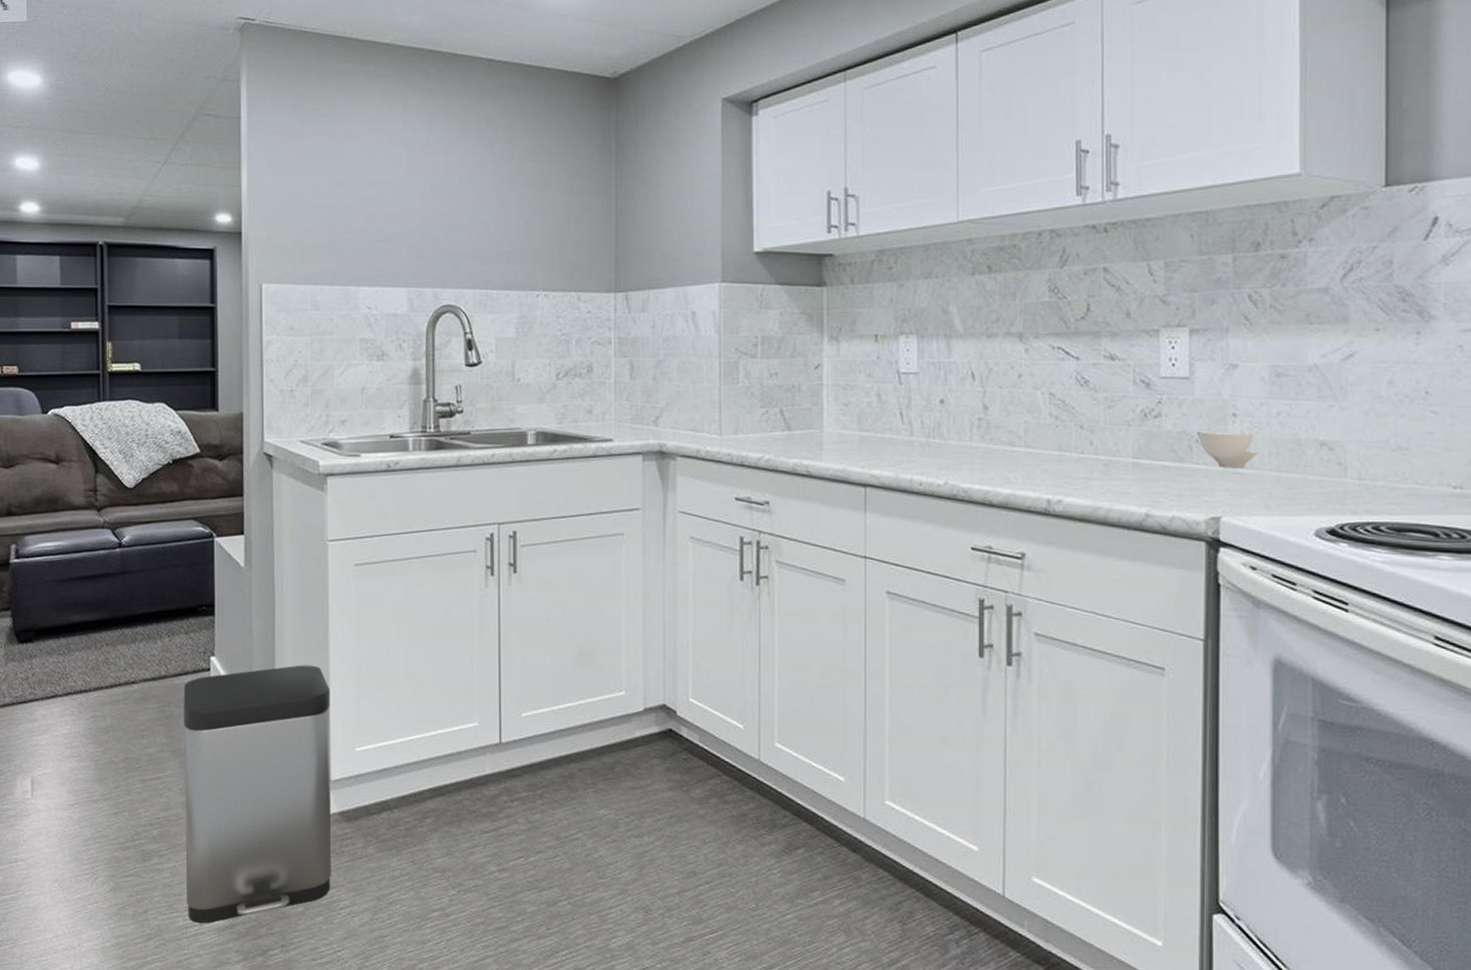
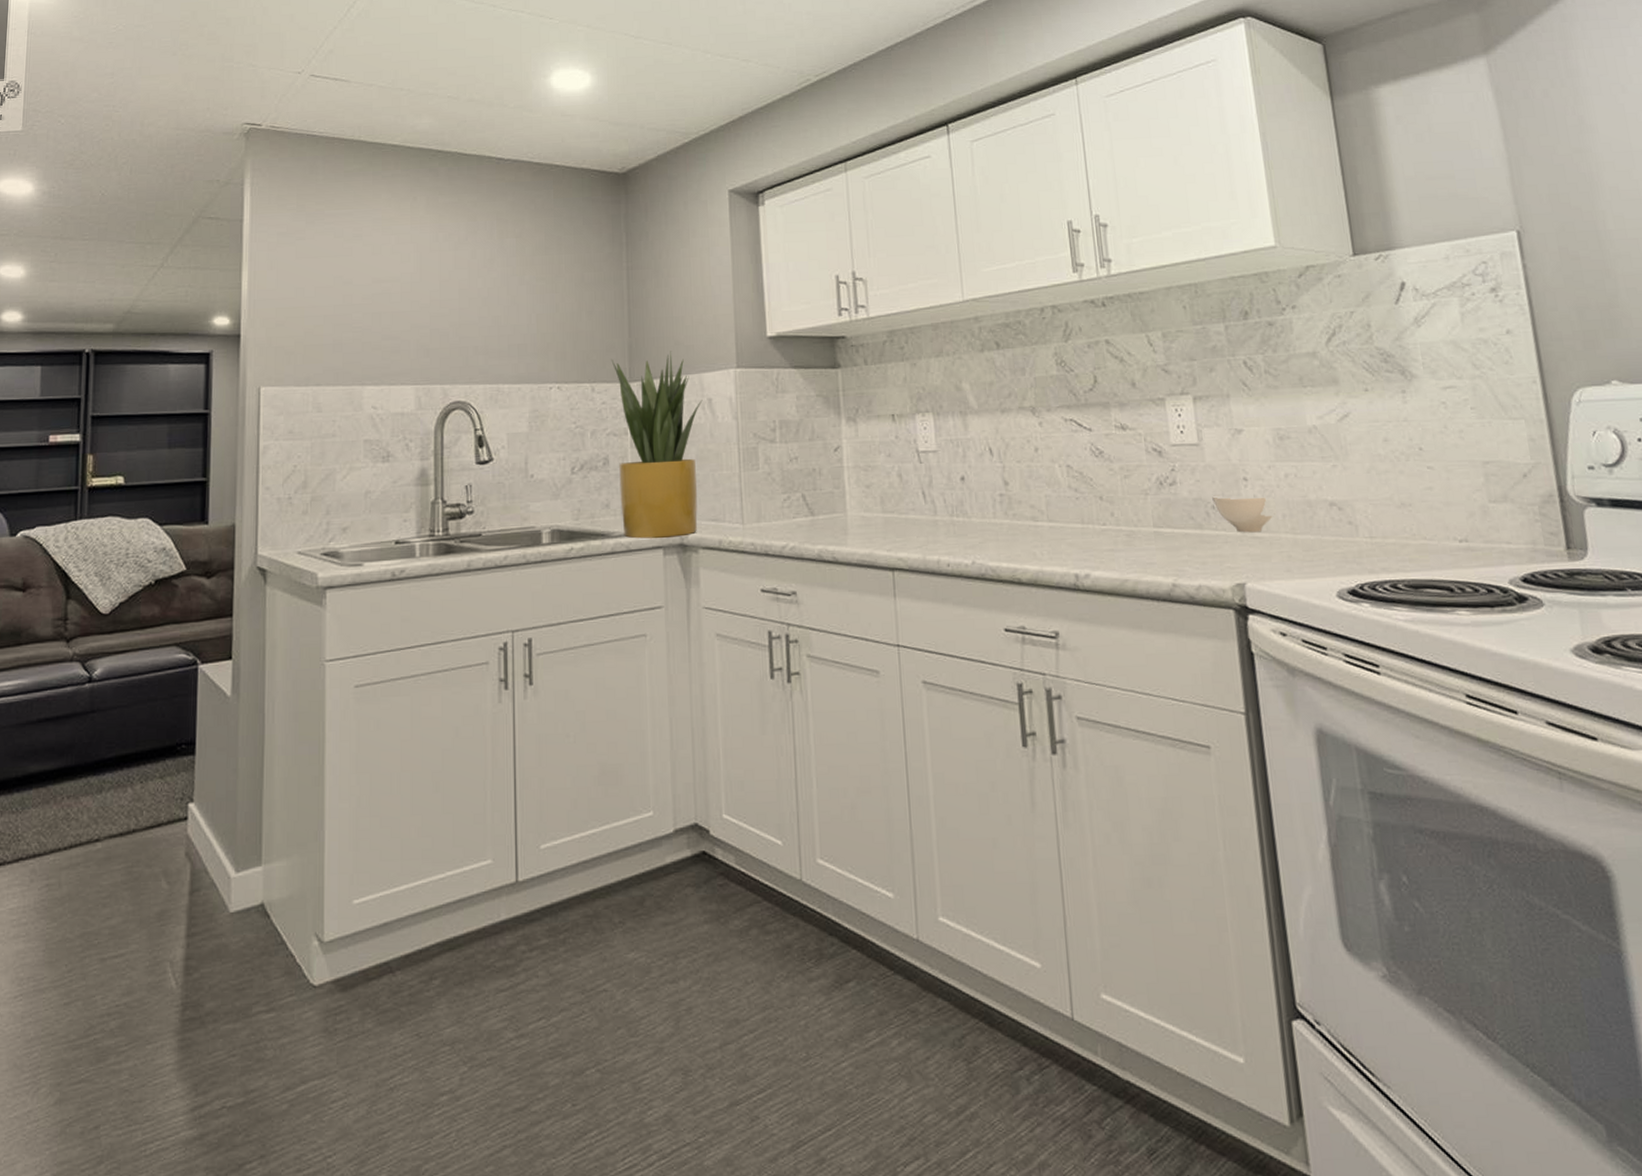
pedal bin: present [183,665,331,923] -> none [148,805,325,1136]
planter: none [597,263,686,444] -> present [611,351,703,539]

